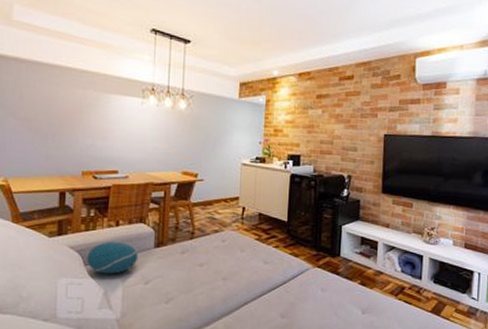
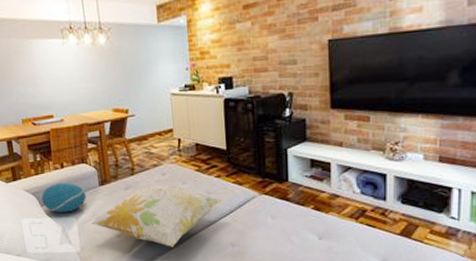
decorative pillow: none [139,252,278,317] -> present [91,186,223,247]

